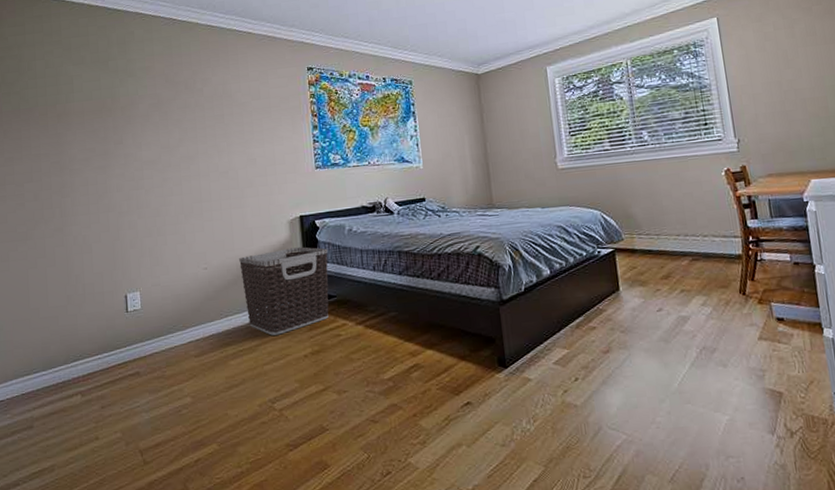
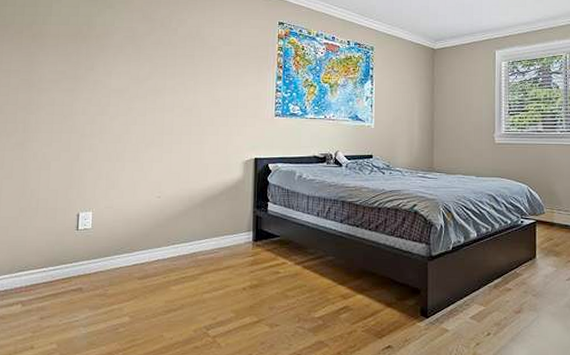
clothes hamper: present [239,247,329,336] -> none [192,187,277,266]

